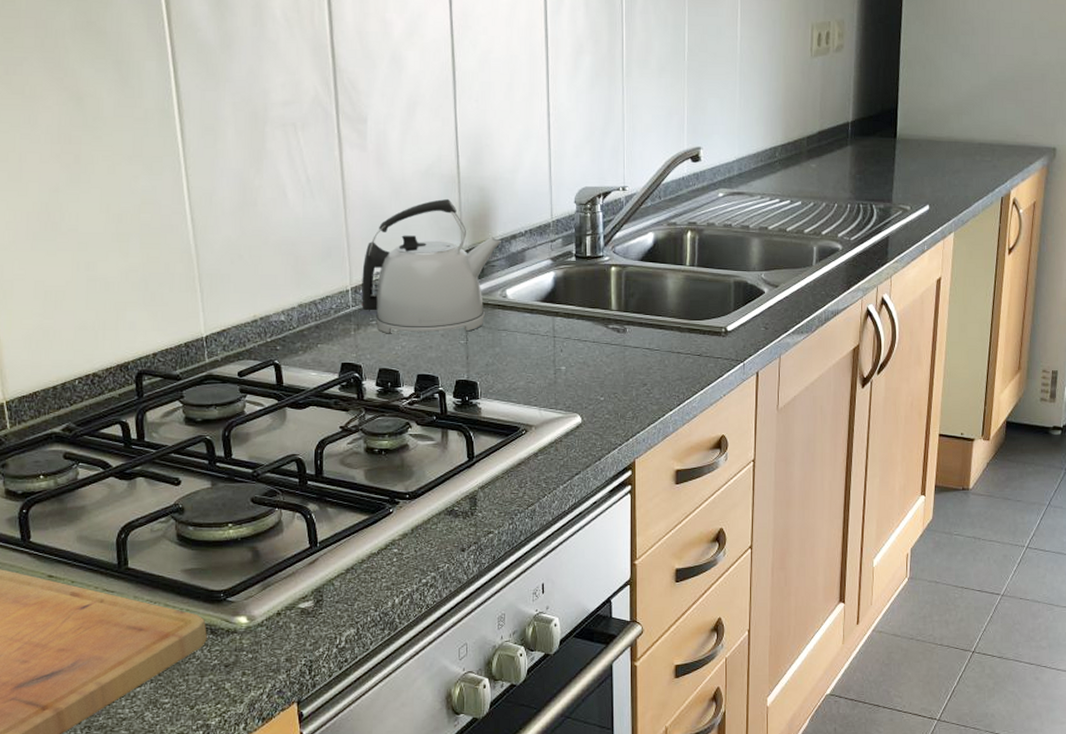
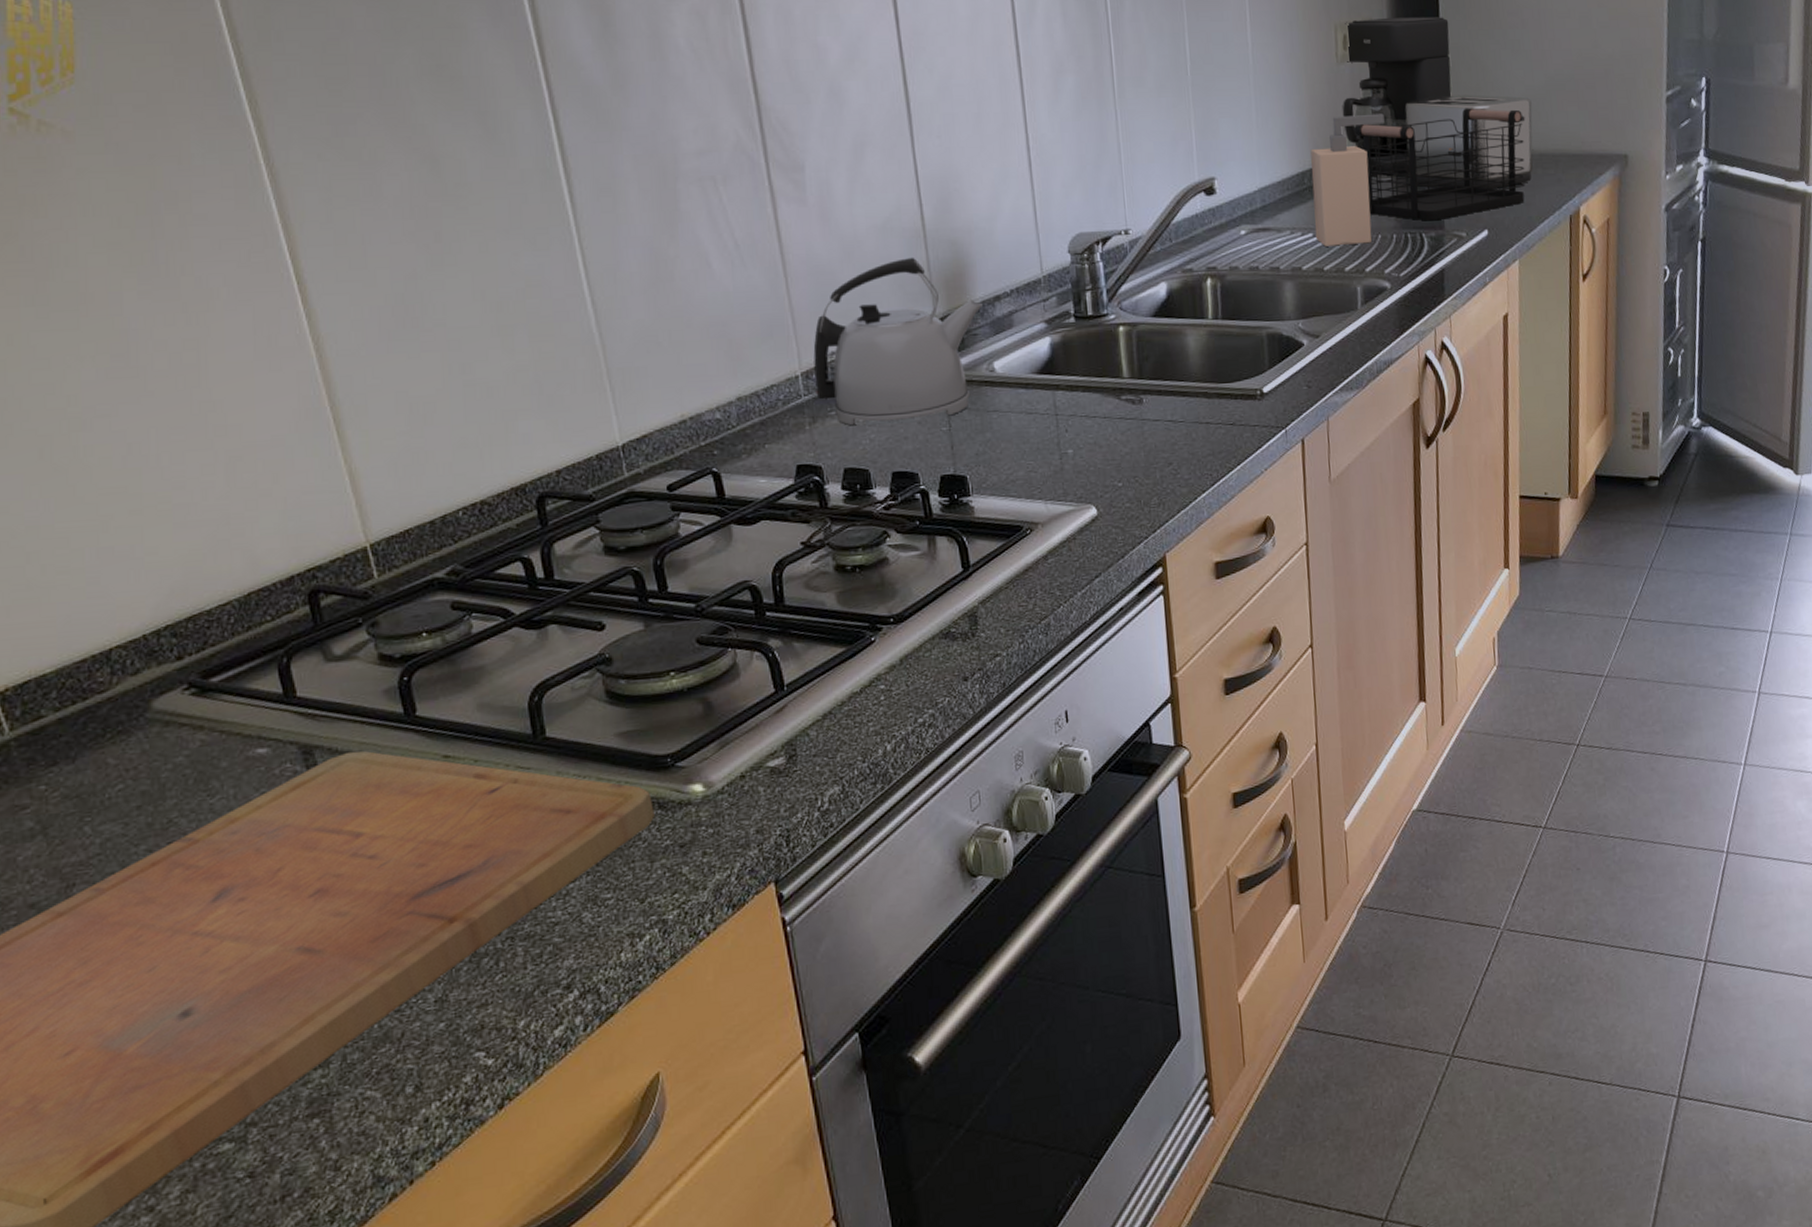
soap dispenser: none [781,101,848,211] -> present [1310,113,1385,247]
coffee maker: none [812,20,909,155] -> present [1342,17,1452,177]
dish rack: none [822,100,967,195] -> present [1354,108,1525,221]
toaster: none [864,89,976,170] -> present [1405,95,1533,189]

